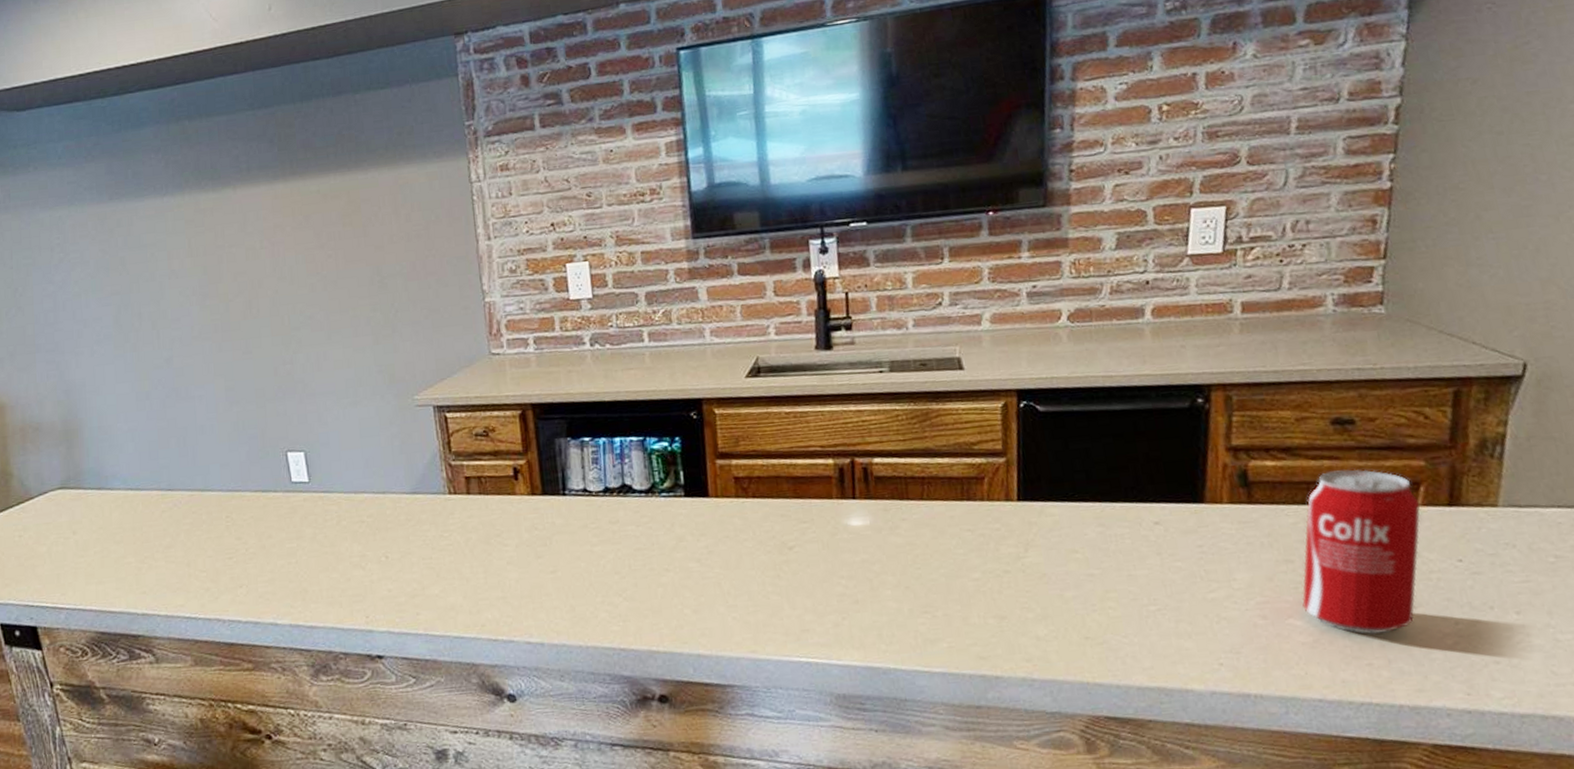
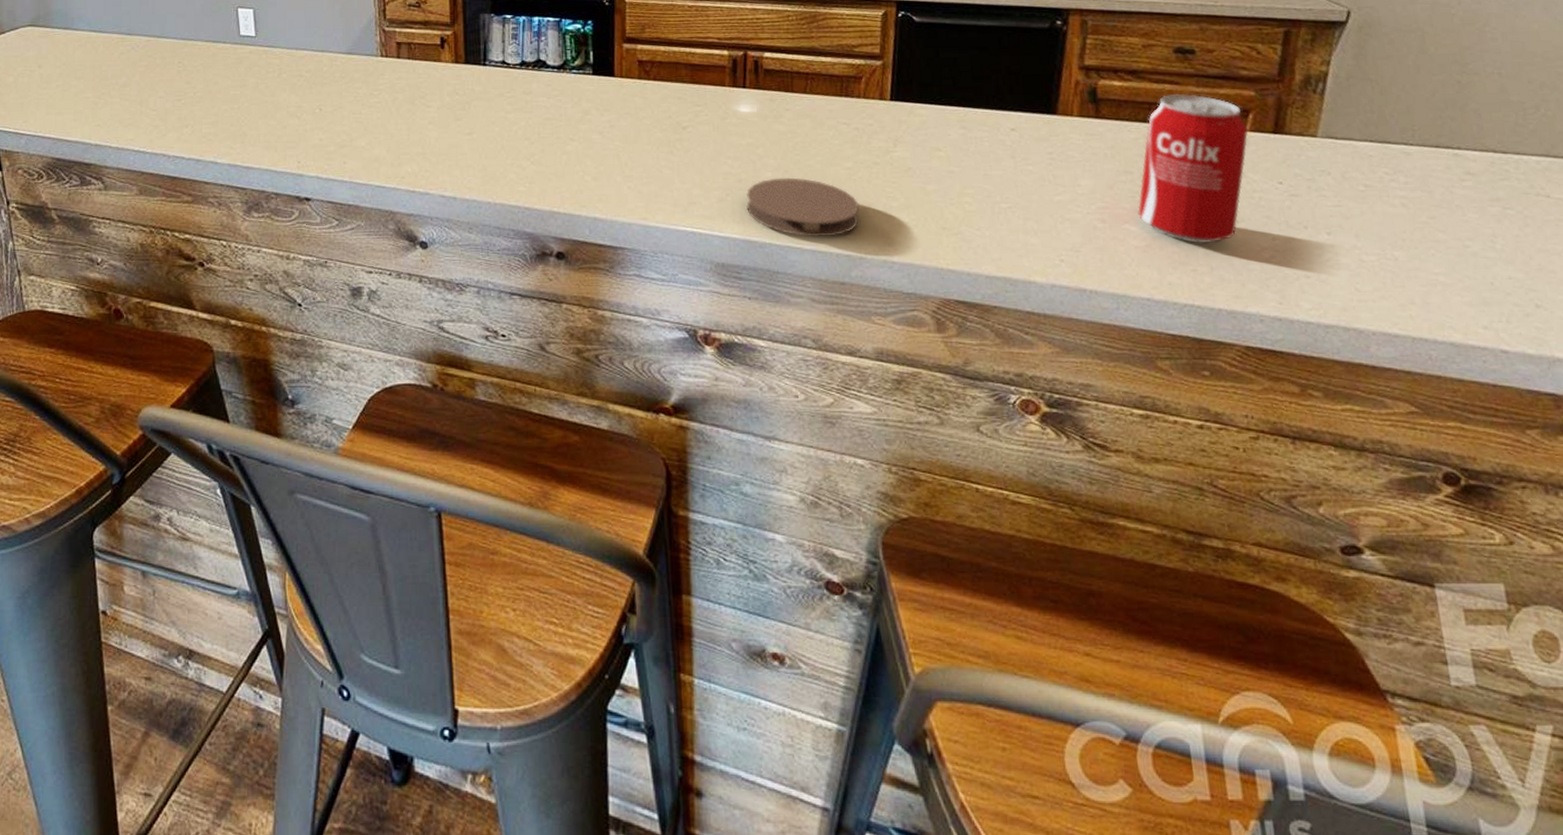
coaster: none [865,593,992,660] -> present [746,177,859,238]

